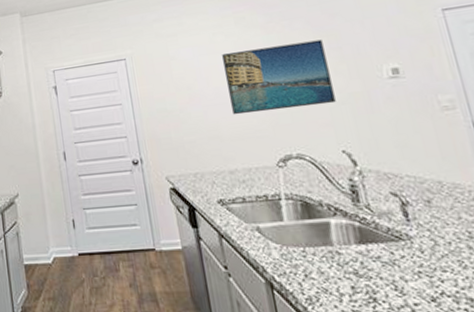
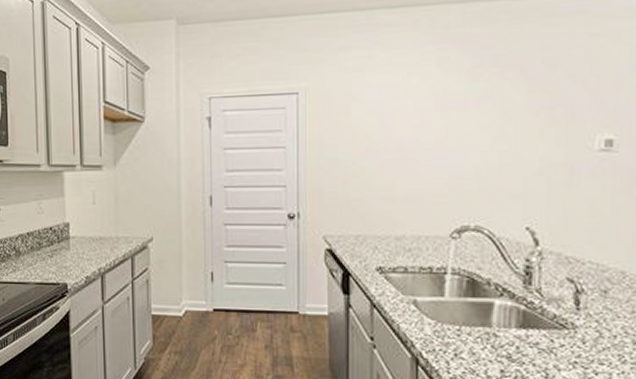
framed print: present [222,39,336,115] -> none [413,95,534,175]

